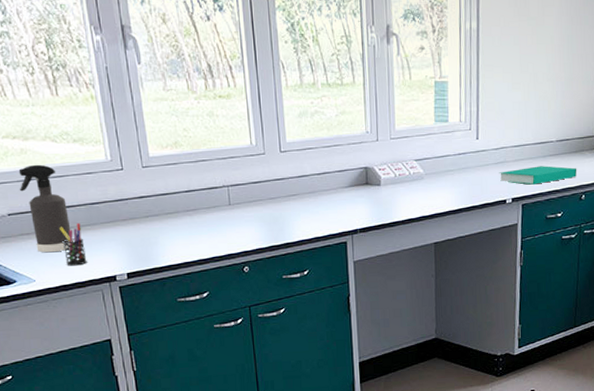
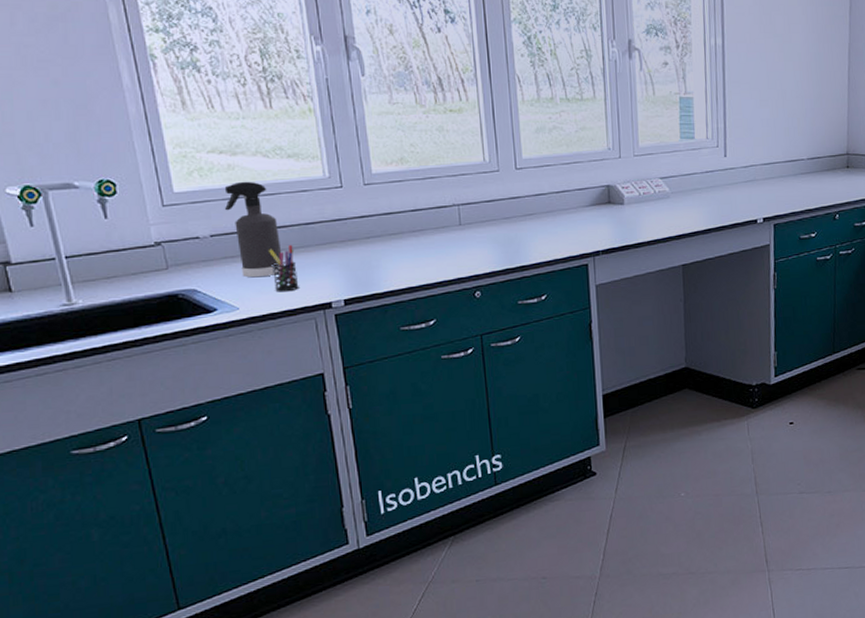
binder: present [499,166,577,185] -> none [749,184,830,204]

